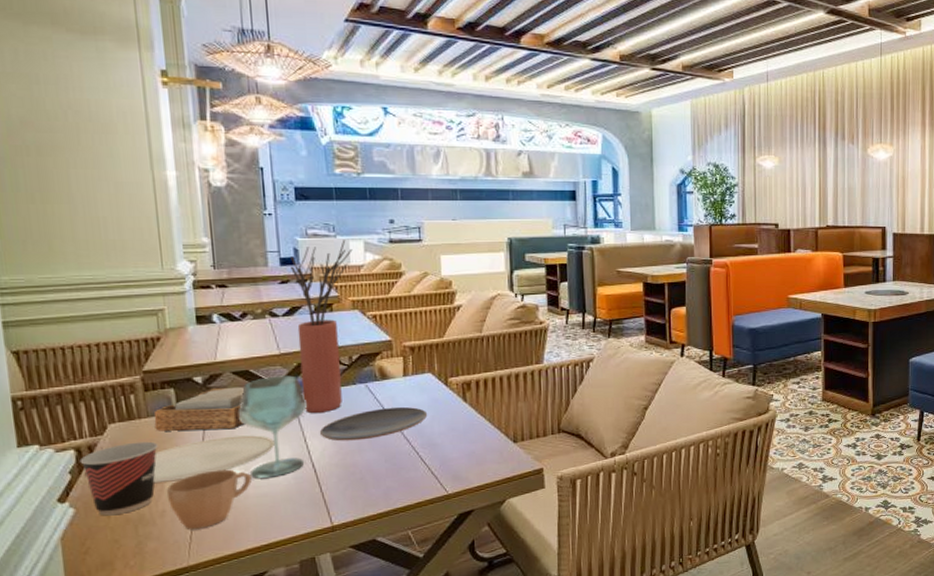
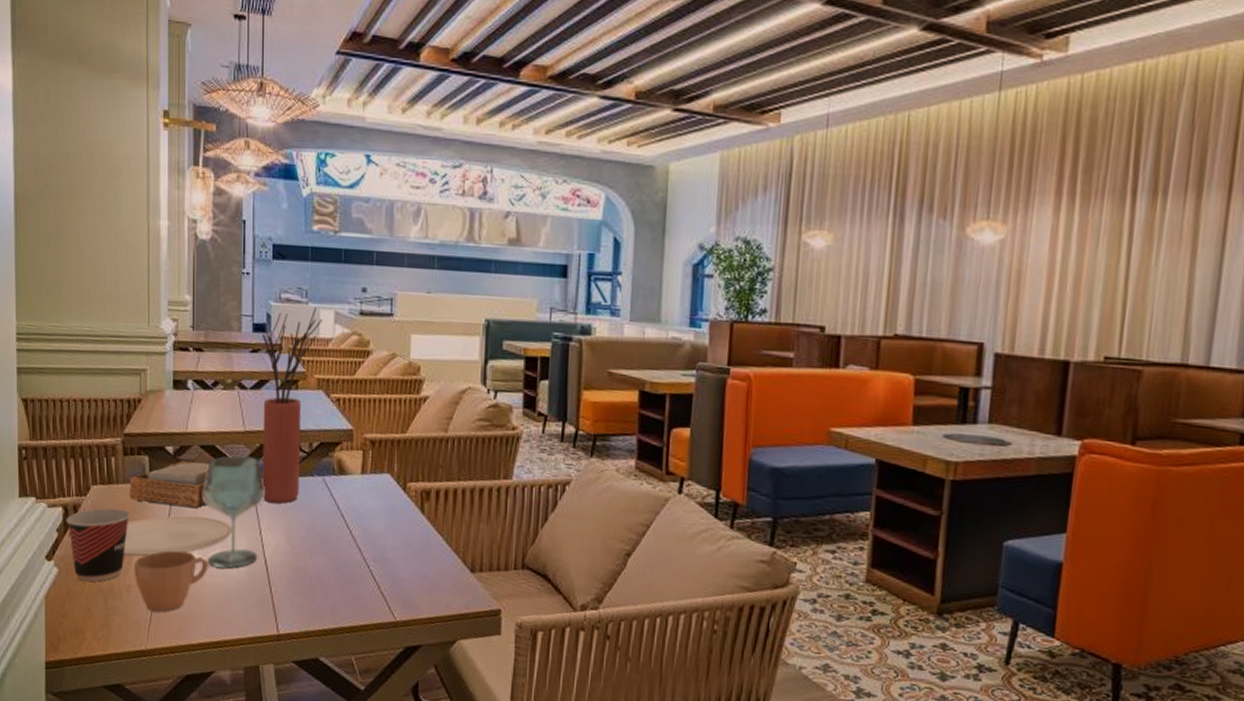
plate: present [319,407,428,441] -> none [274,508,383,542]

